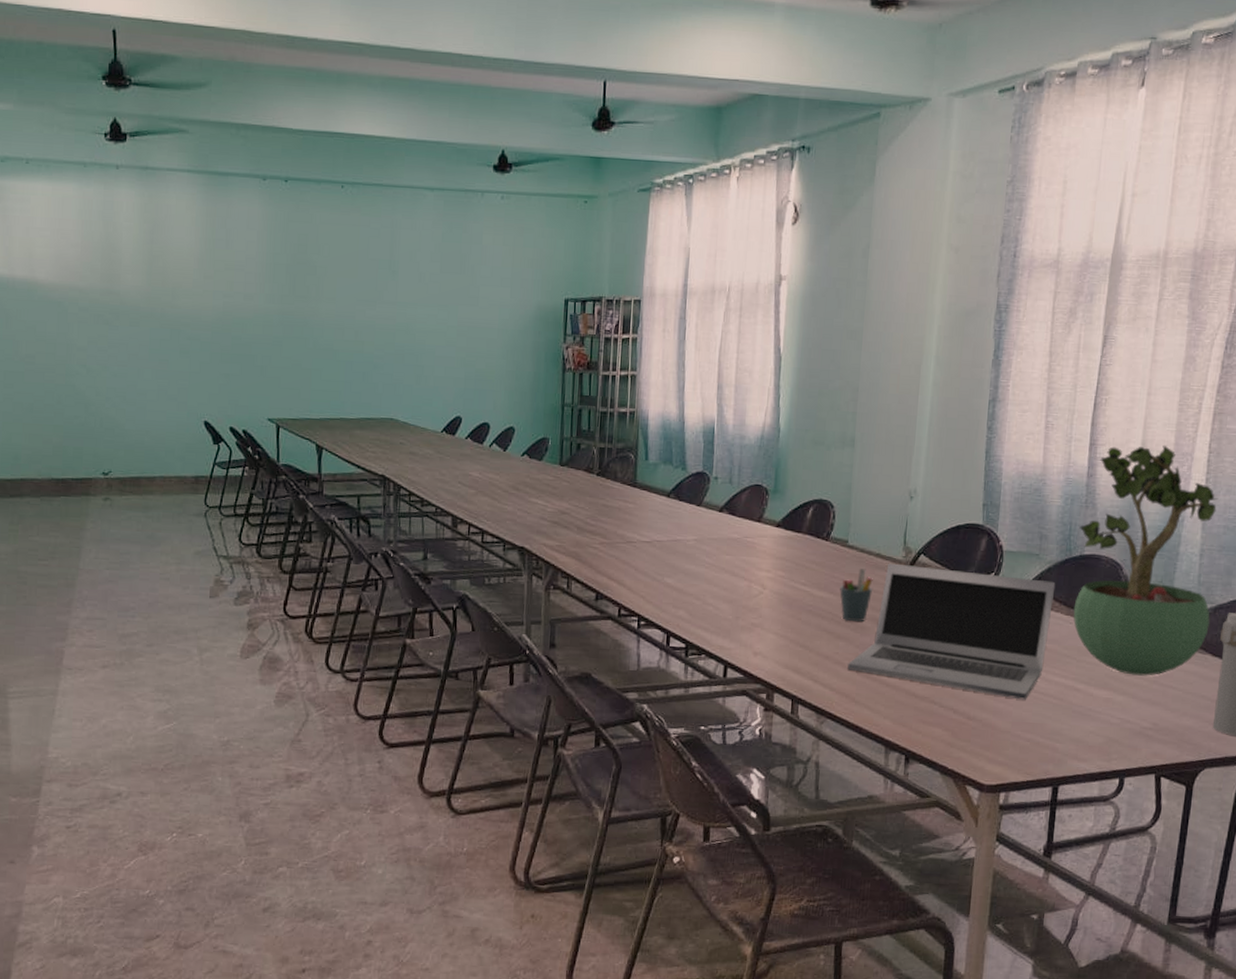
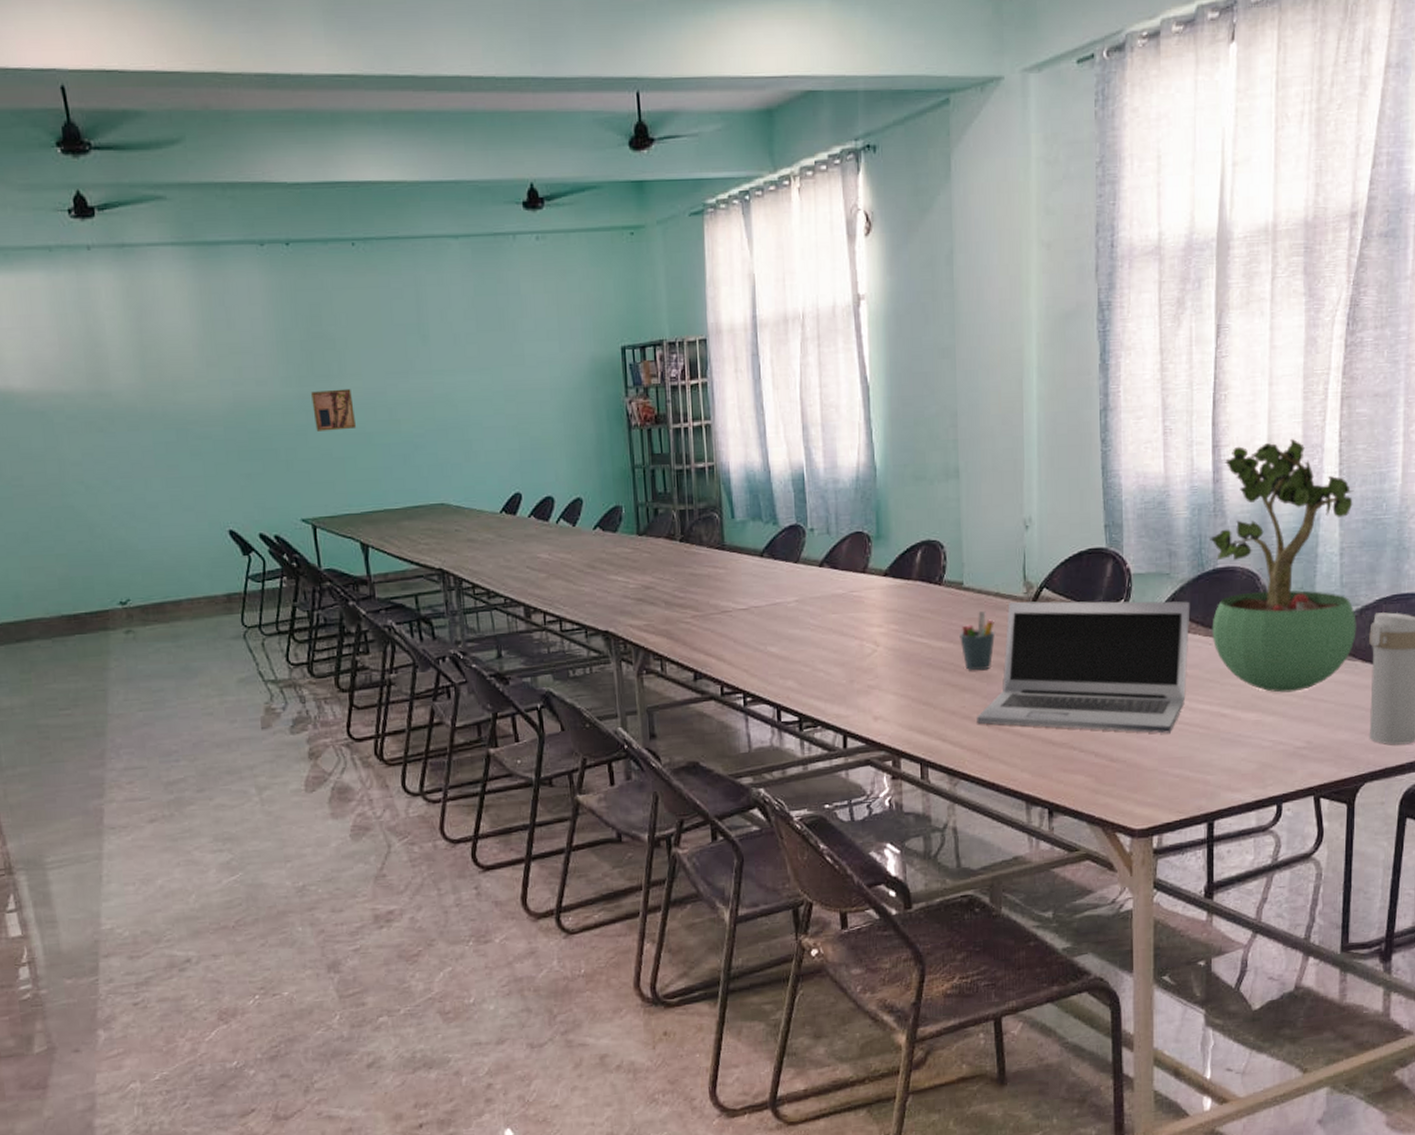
wall art: none [289,309,326,345] -> present [311,388,357,431]

